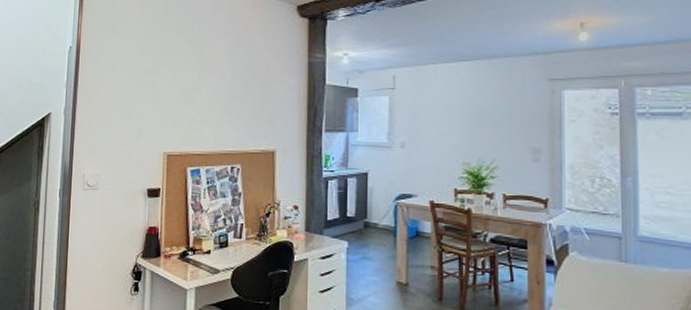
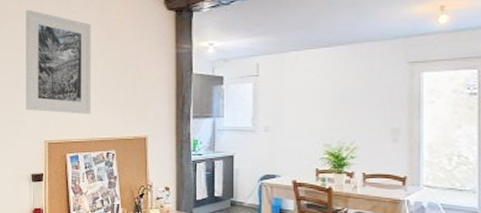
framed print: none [143,11,218,125] -> present [25,9,91,114]

